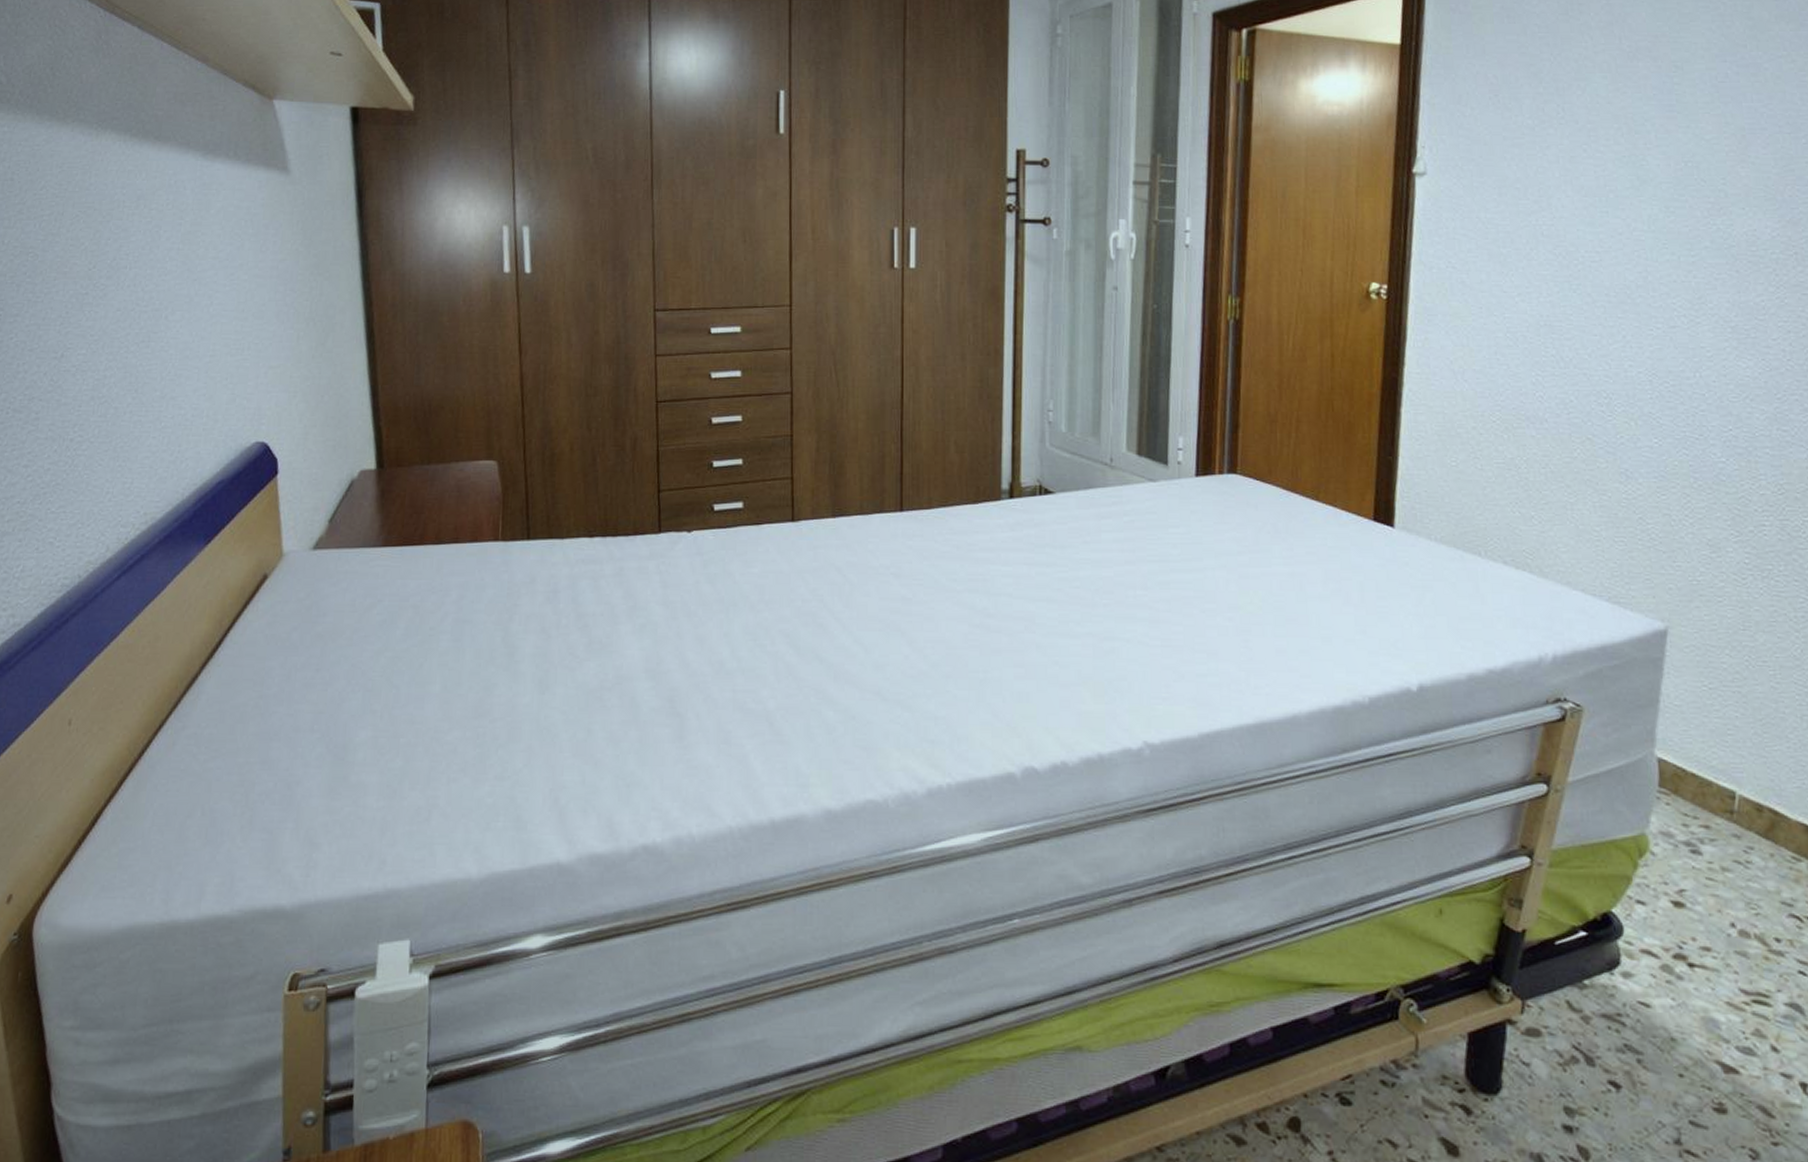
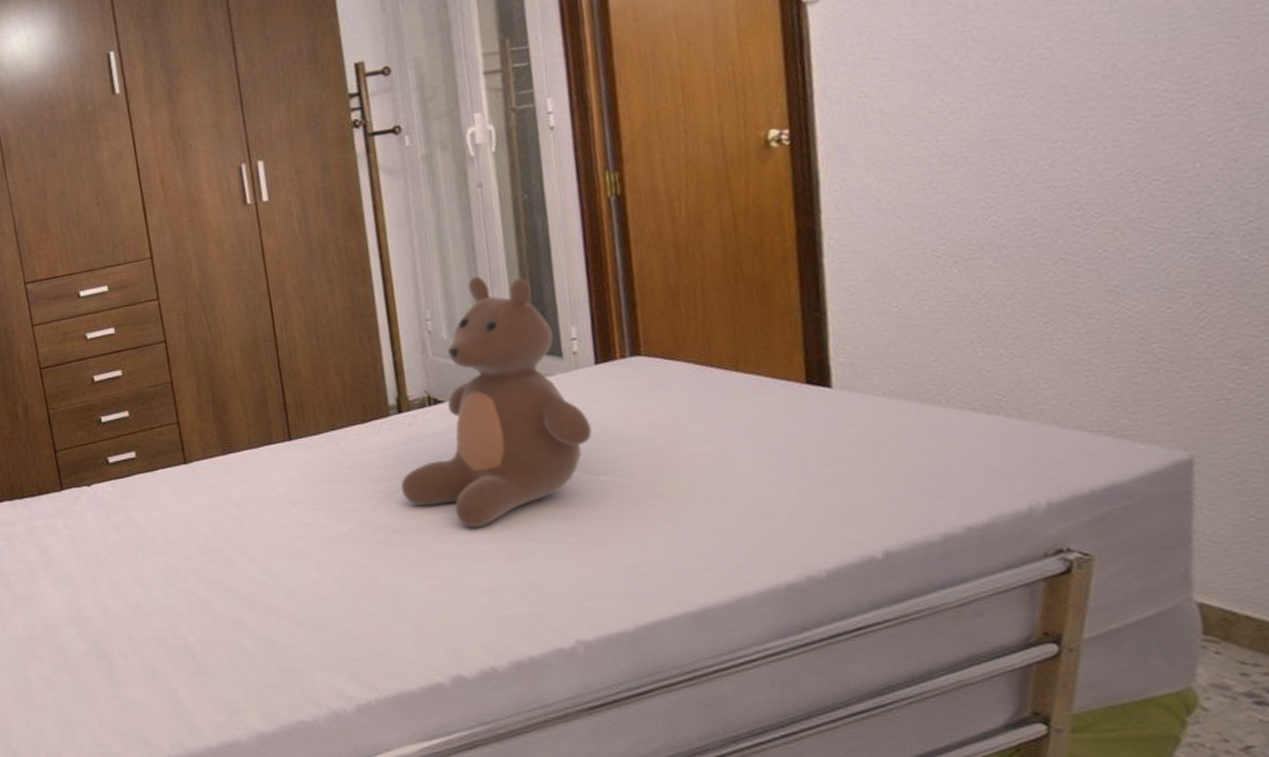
teddy bear: none [1001,375,1184,621] -> present [400,276,592,528]

